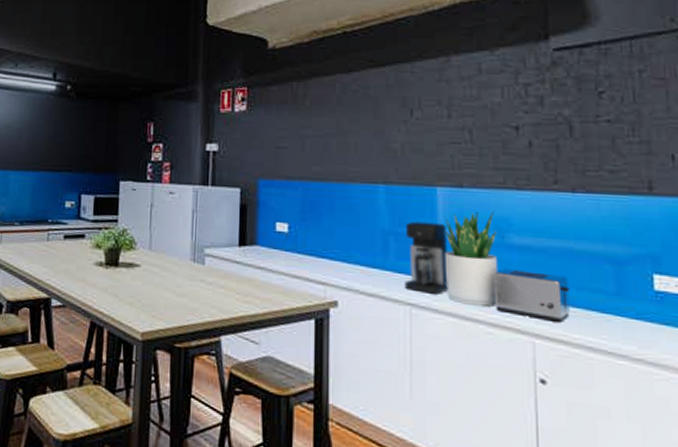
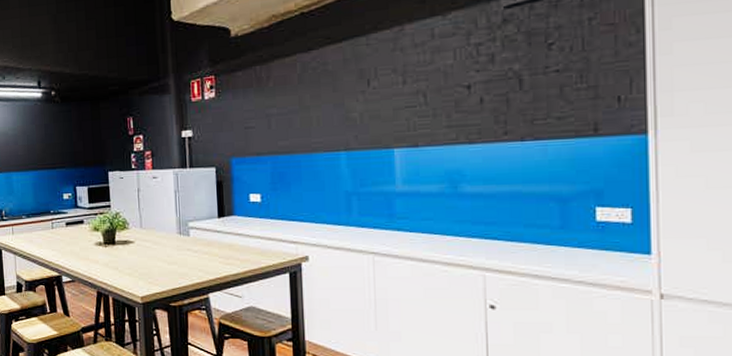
coffee maker: present [405,221,448,294] -> none [367,180,407,243]
planter: present [444,211,499,307] -> none [402,165,452,249]
toaster: present [493,268,571,322] -> none [448,214,518,256]

